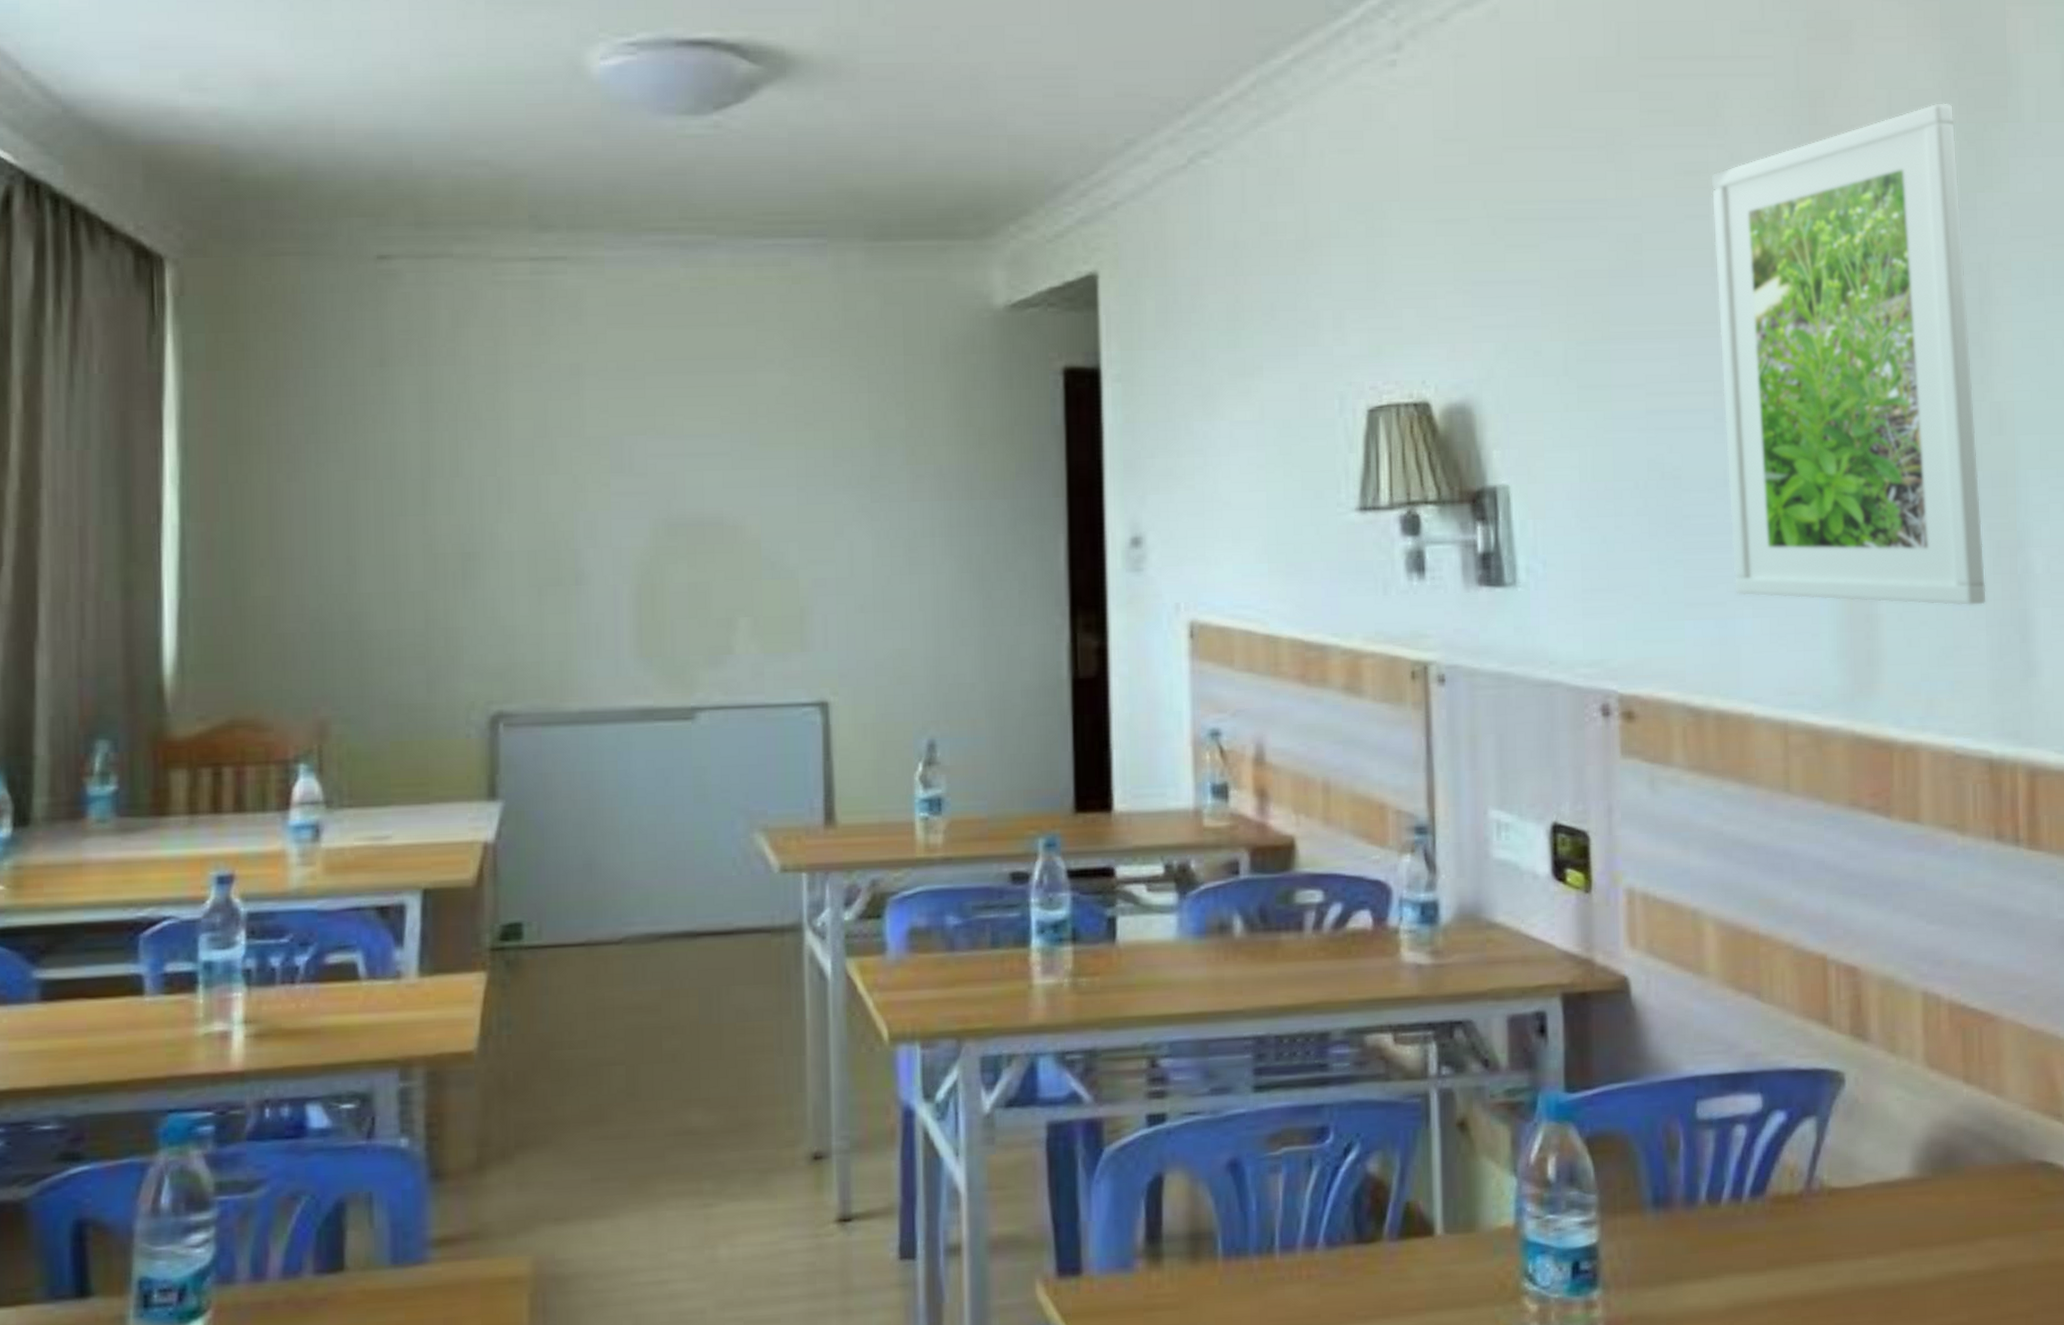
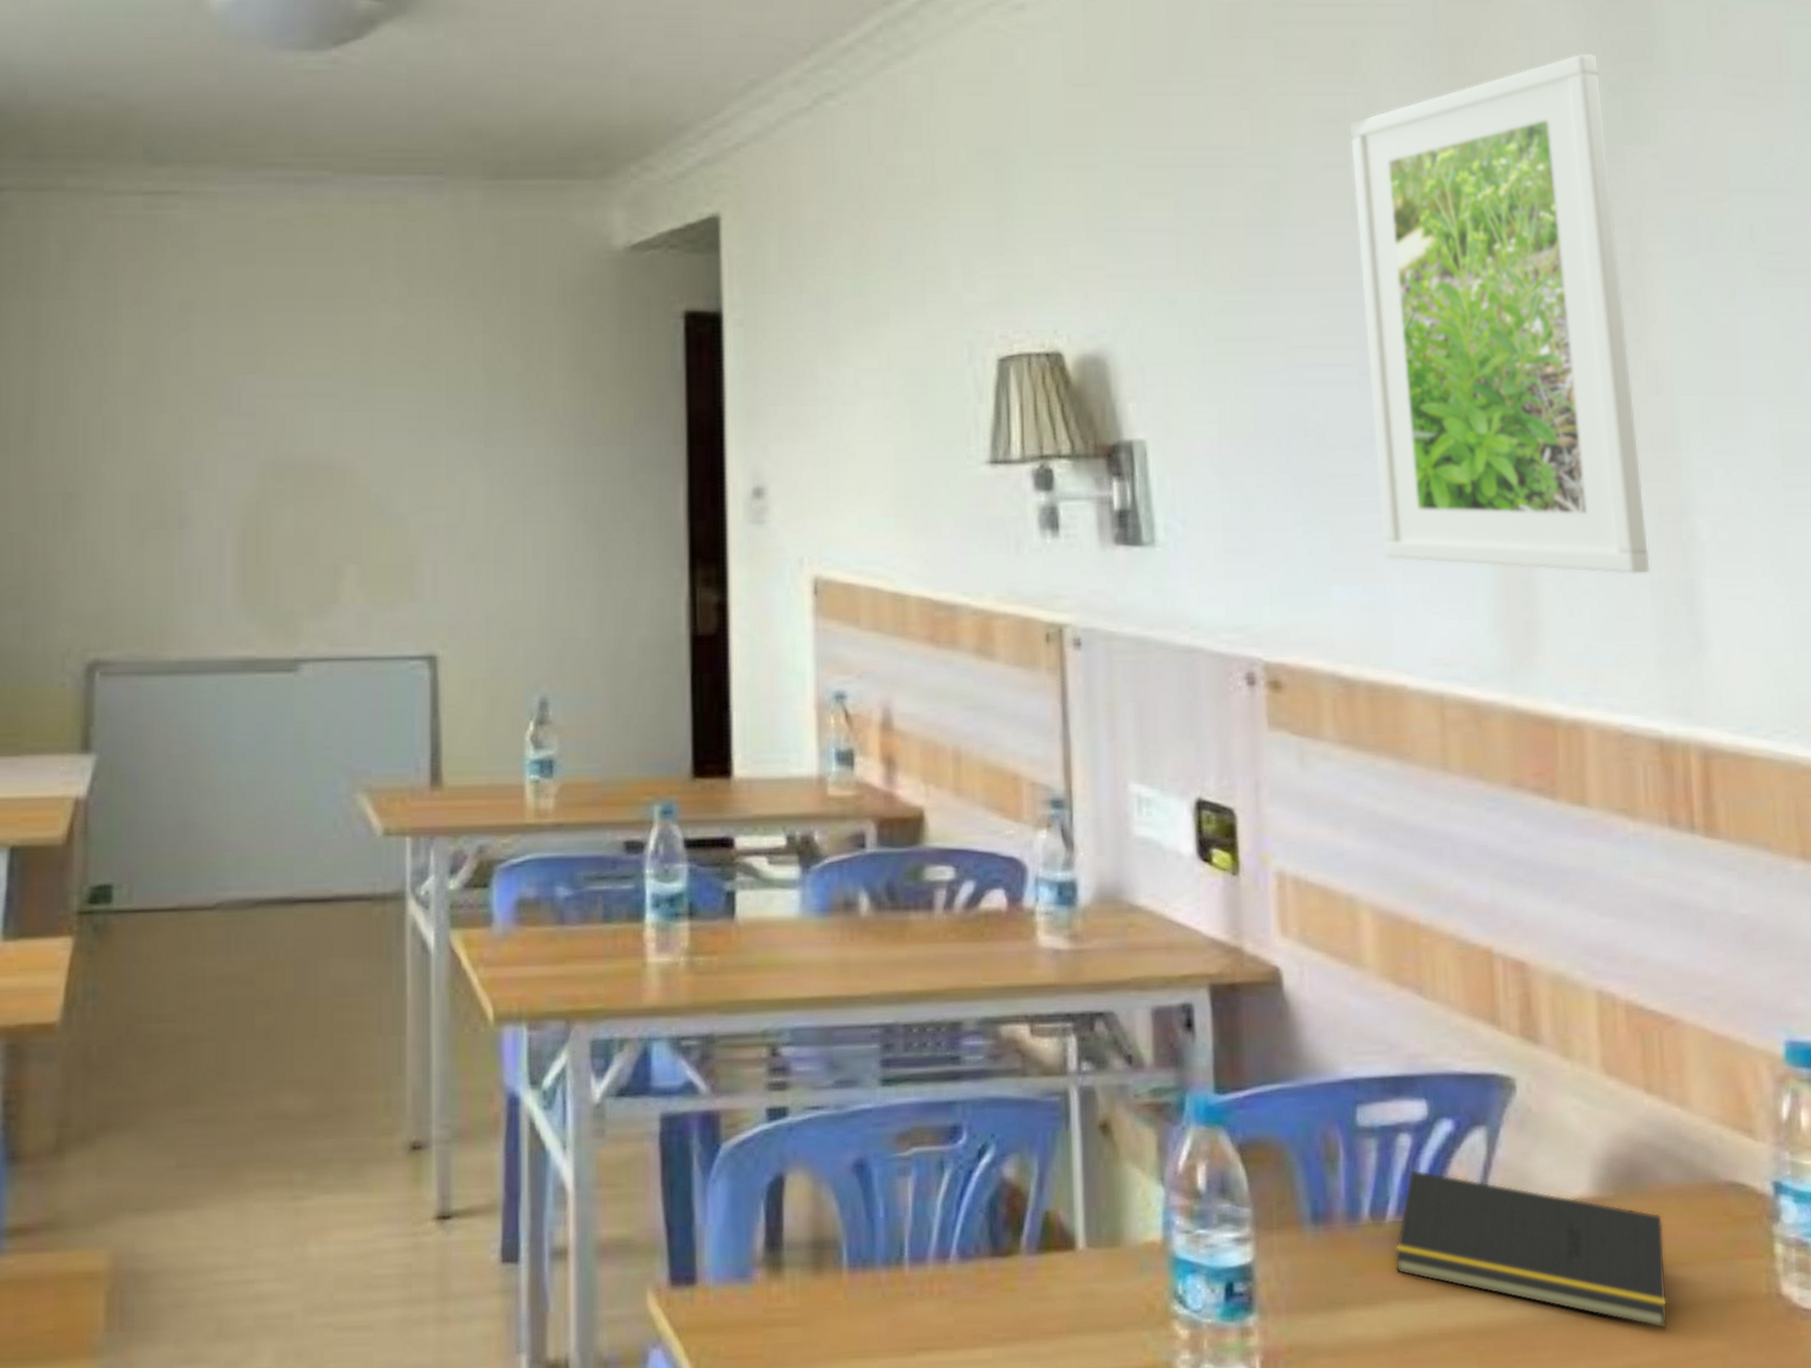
notepad: none [1728,1157,1978,1293] -> present [1394,1170,1669,1329]

